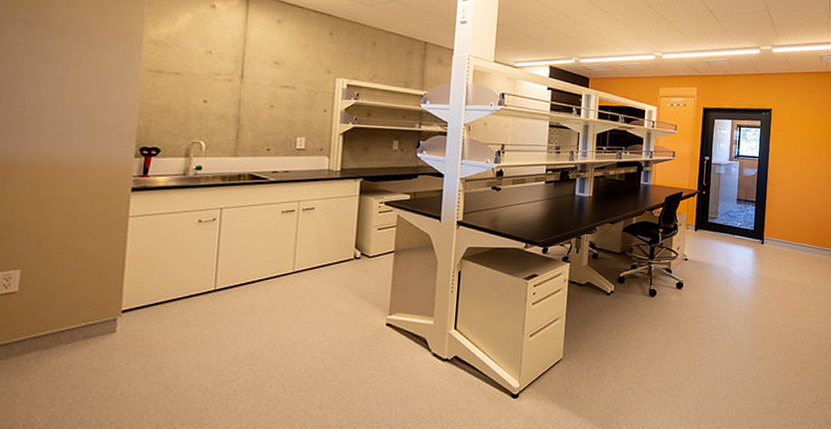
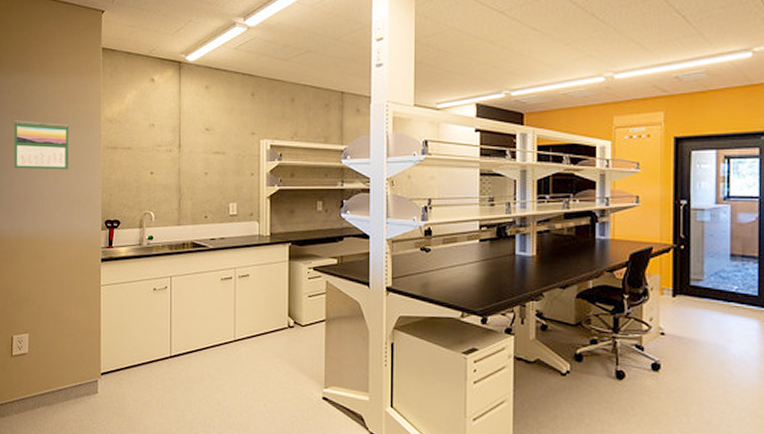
calendar: none [13,29,97,91] -> present [14,120,68,170]

